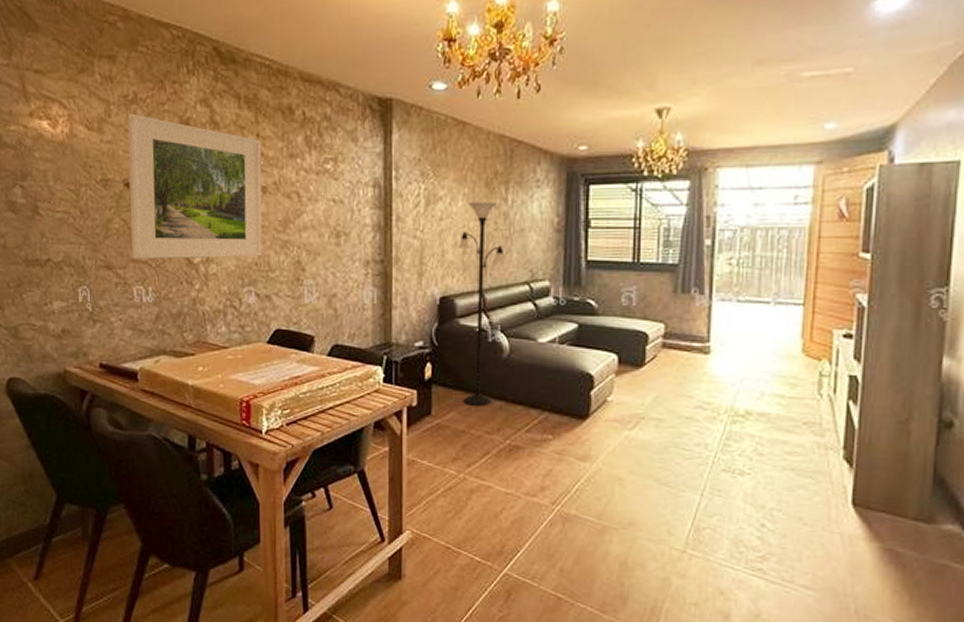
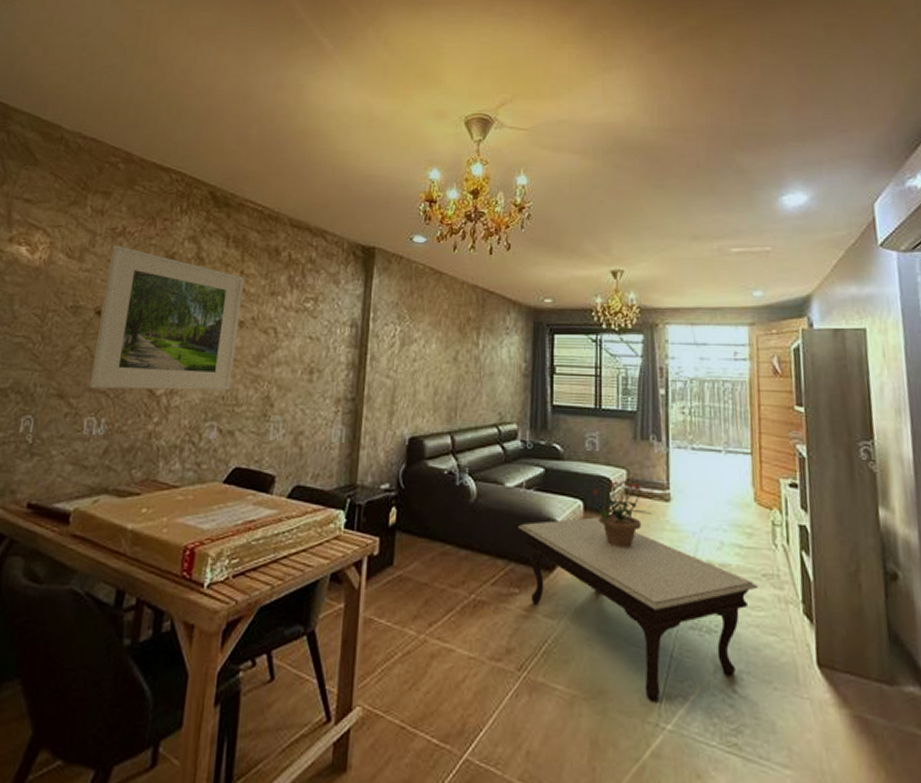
floor lamp: present [458,200,506,406] -> none [428,344,476,556]
coffee table: none [551,370,797,533] -> present [518,517,758,703]
potted plant: none [627,335,689,400] -> present [592,481,651,549]

